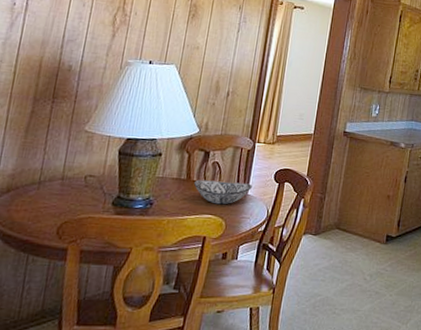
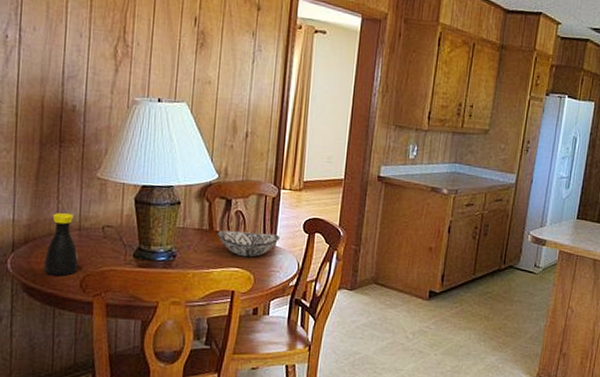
bottle: none [22,162,58,223] -> present [44,212,79,276]

